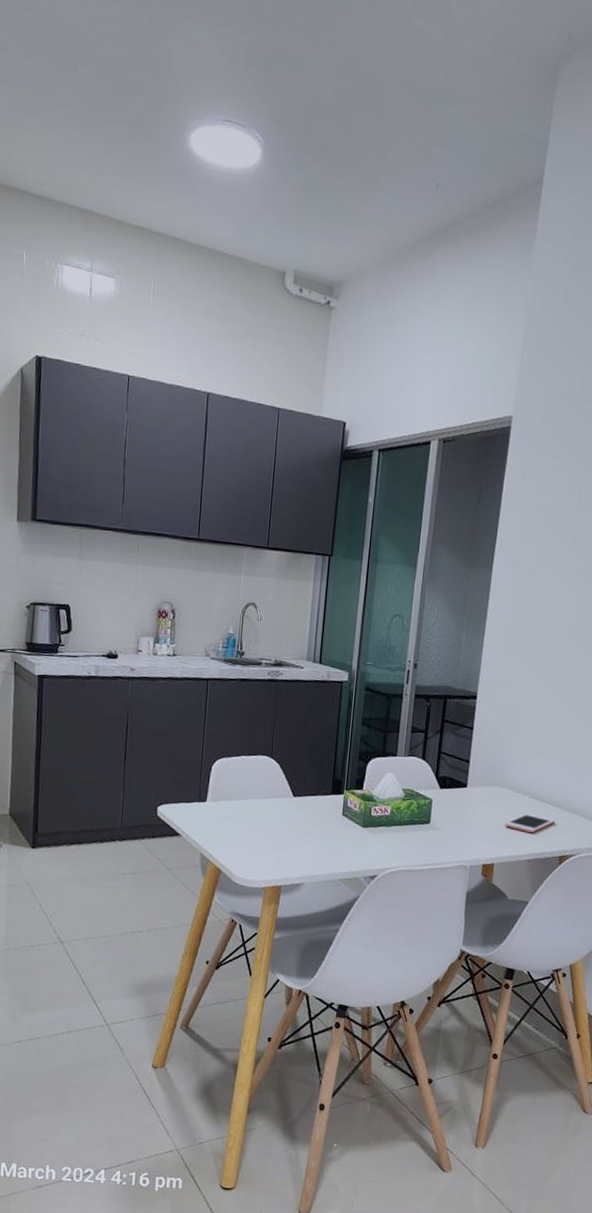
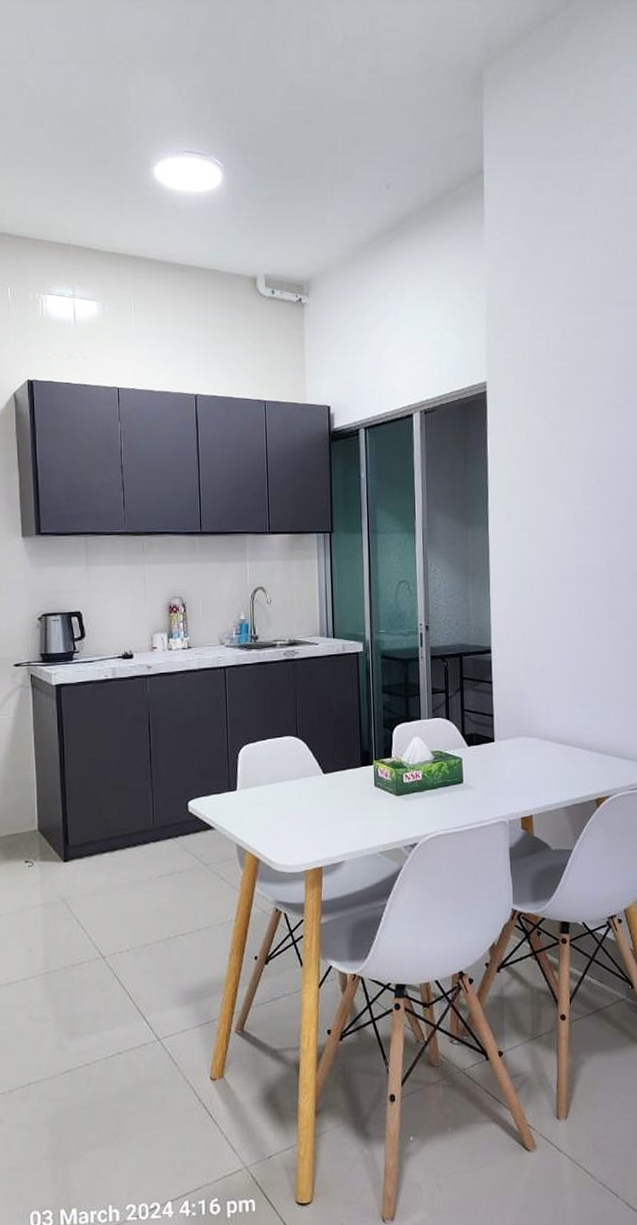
cell phone: present [504,813,555,834] -> none [537,759,587,780]

